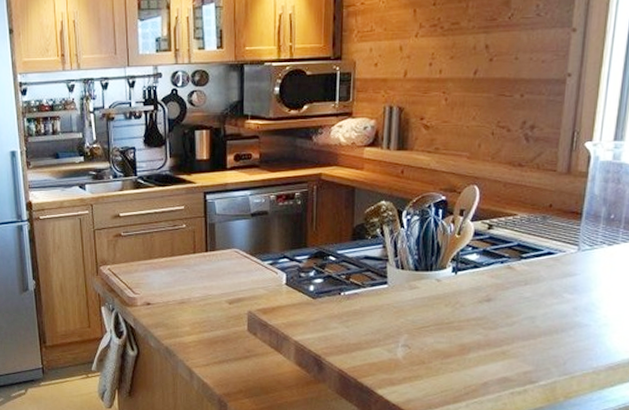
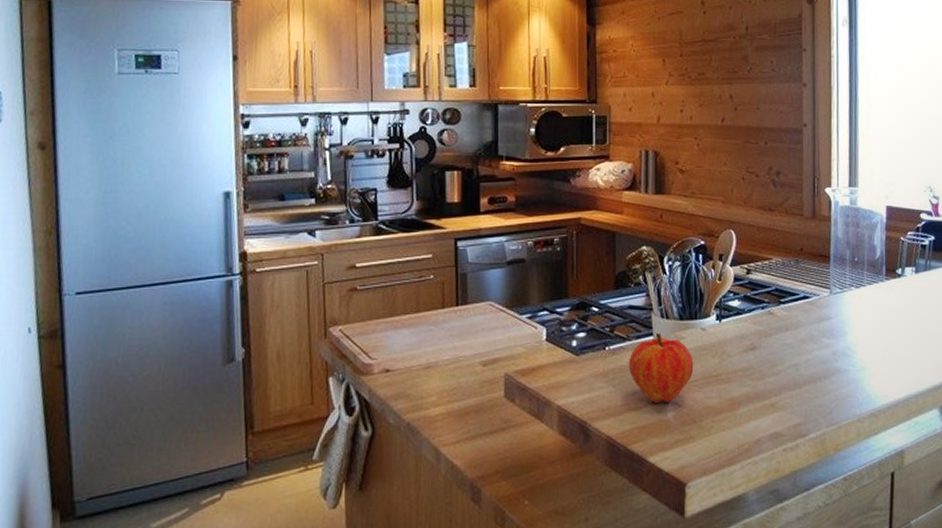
fruit: none [362,282,427,344] -> present [628,333,694,403]

